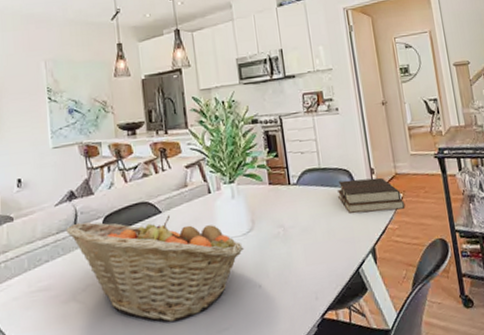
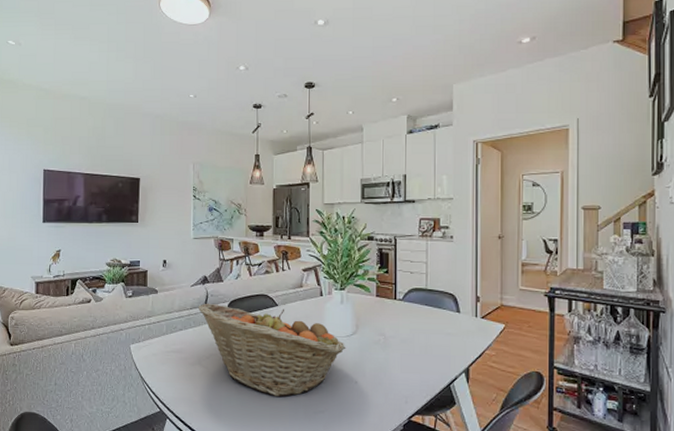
bible: present [337,177,406,214] -> none [441,303,506,340]

